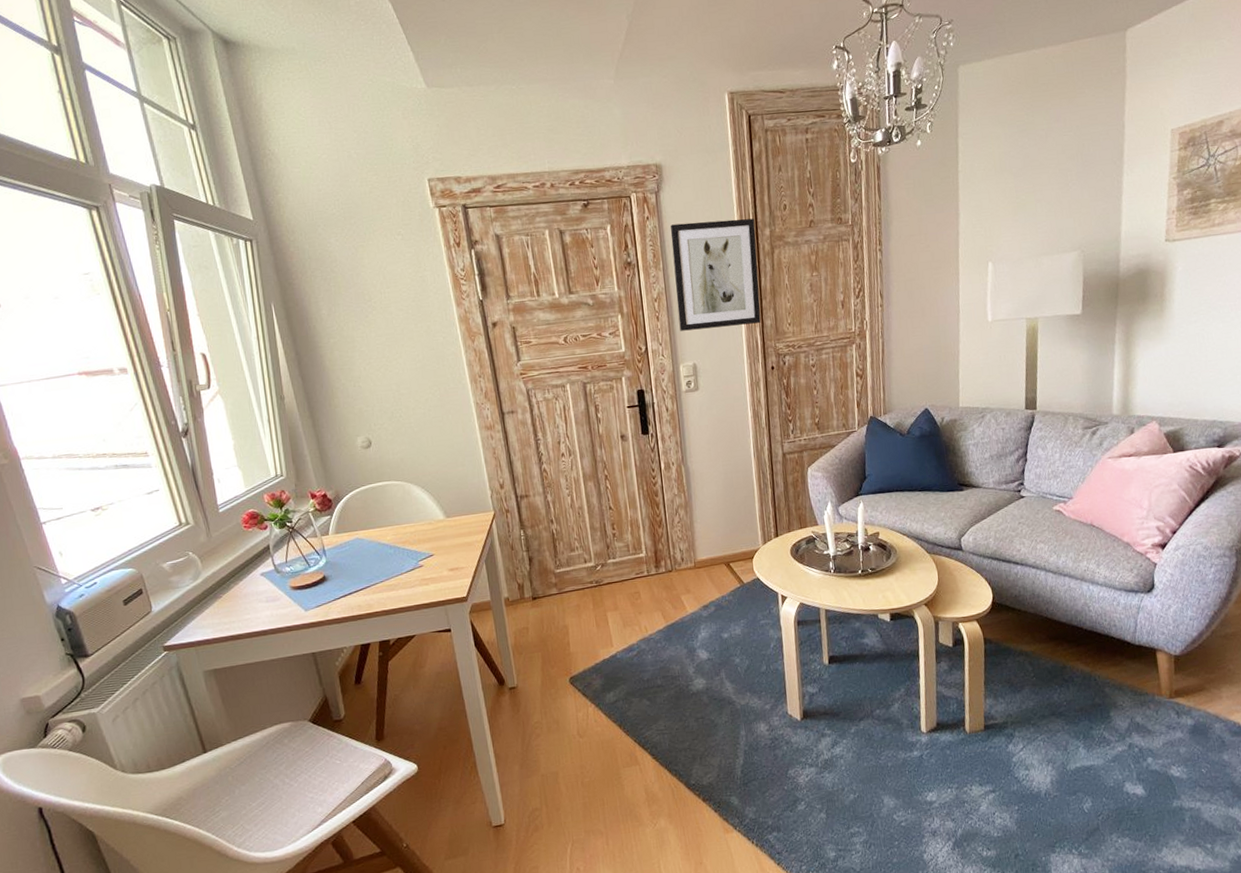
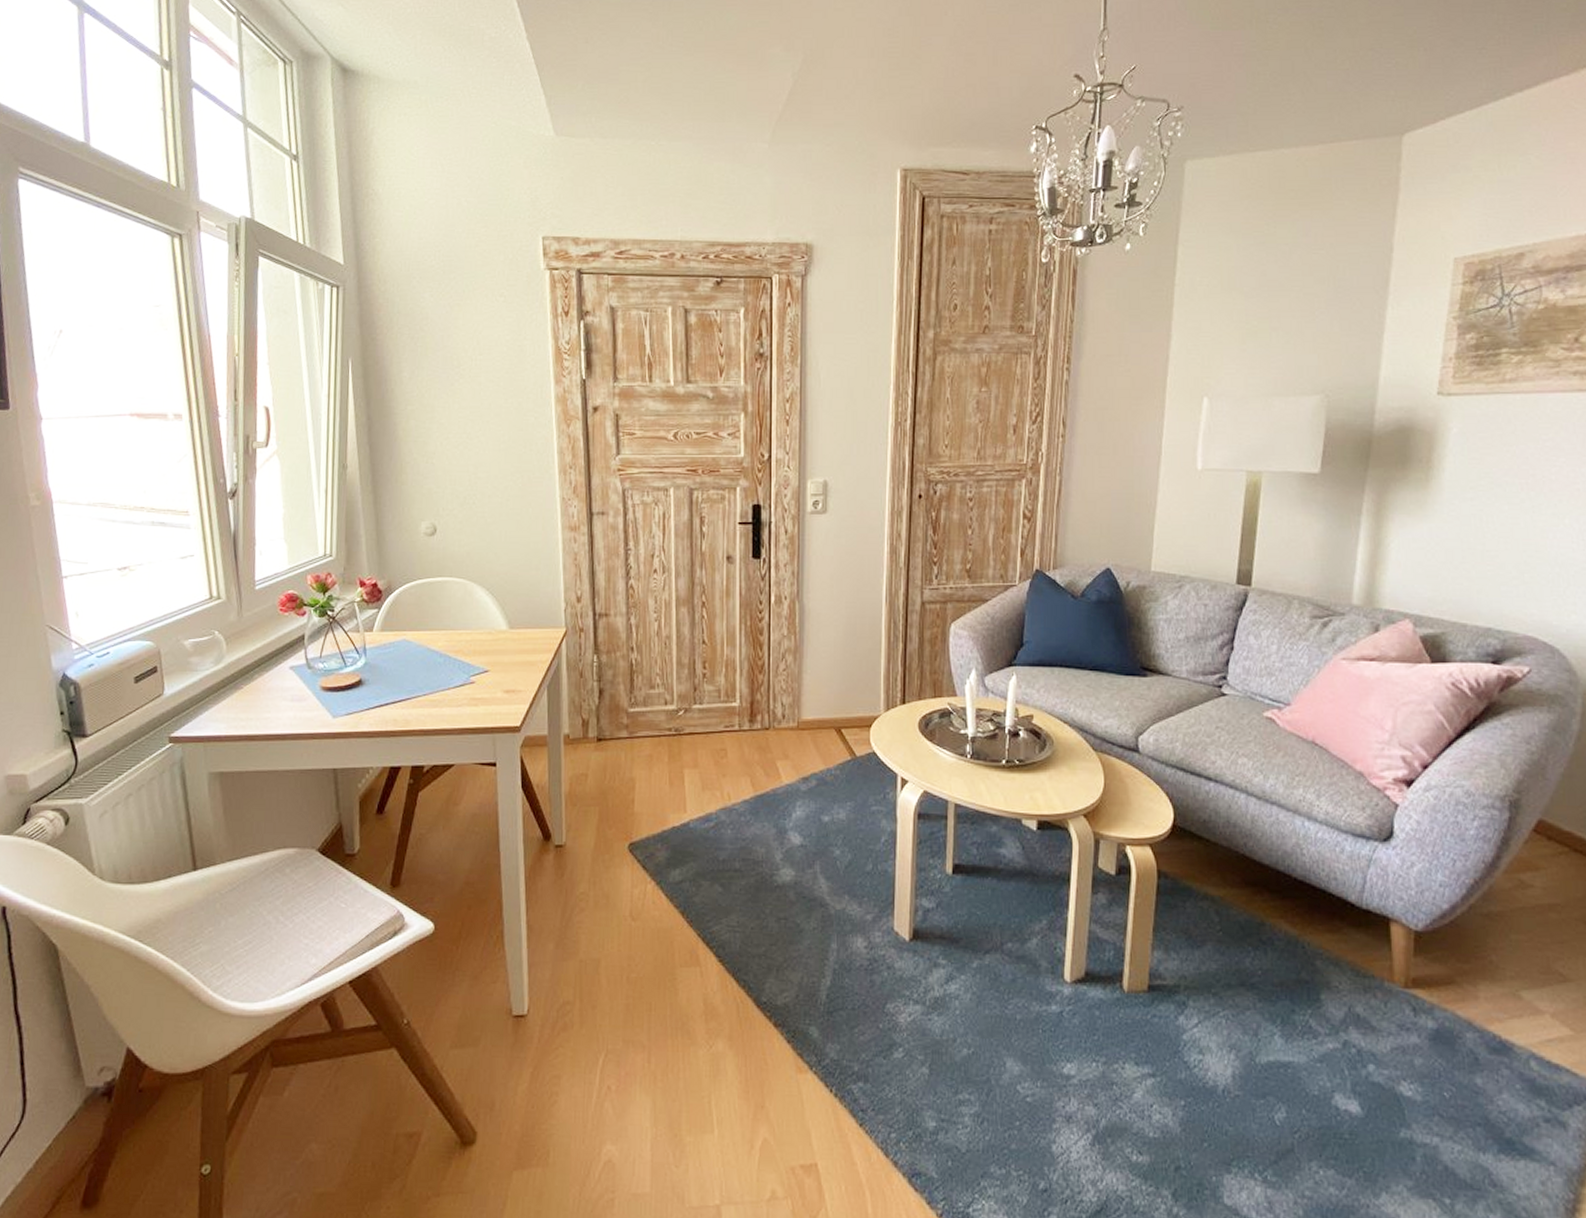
wall art: present [670,218,761,331] -> none [812,314,917,441]

